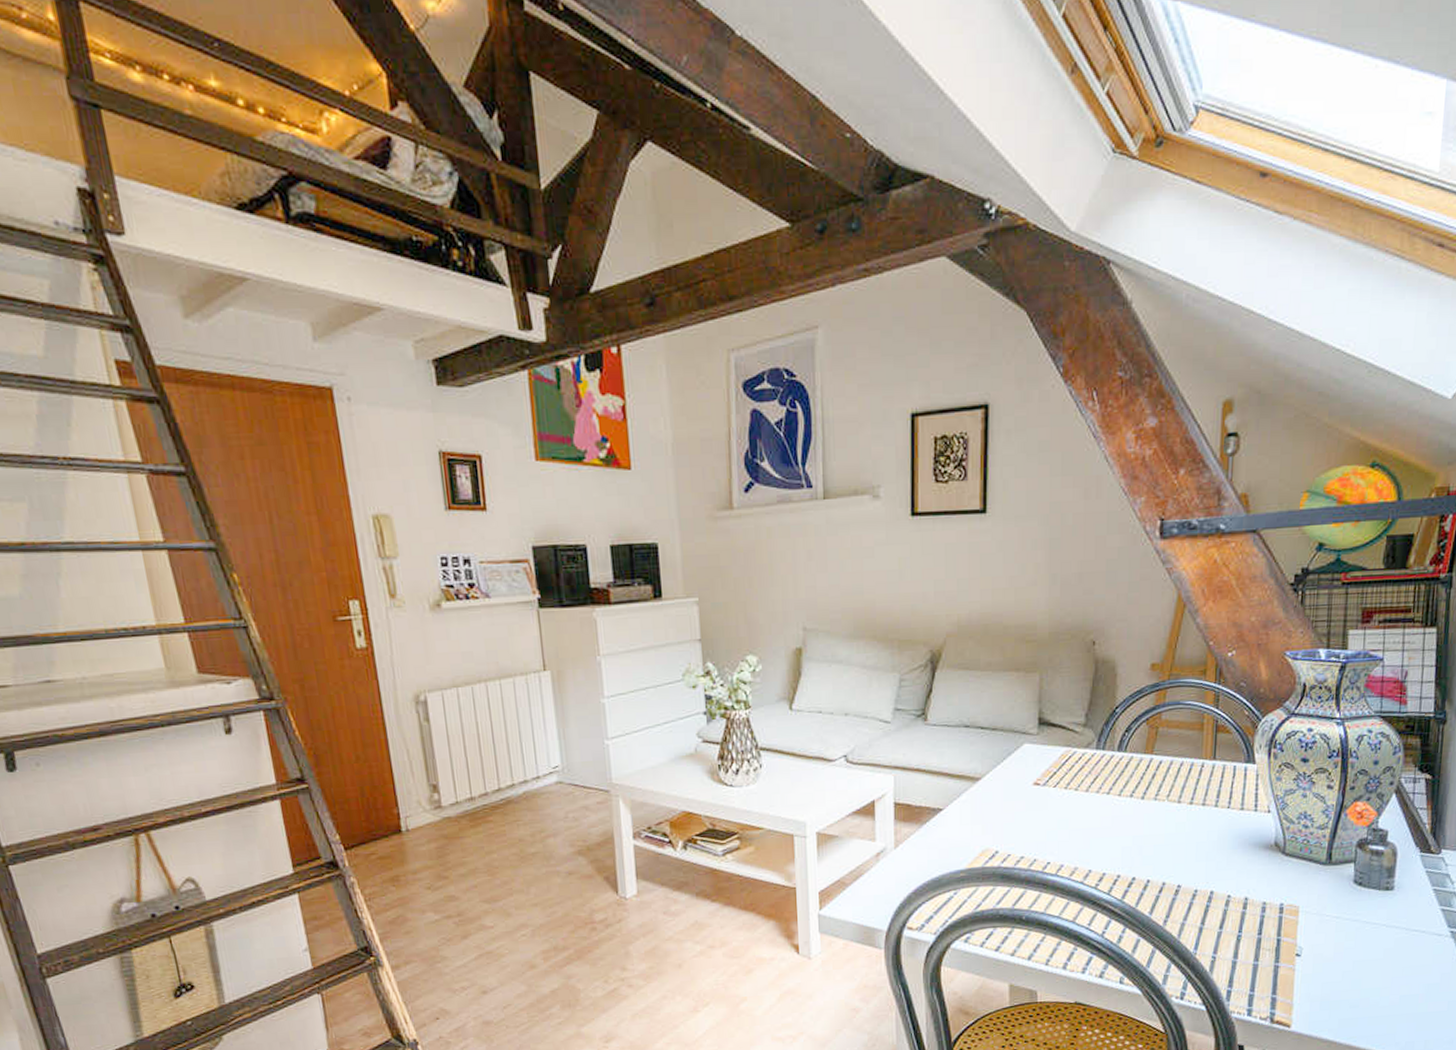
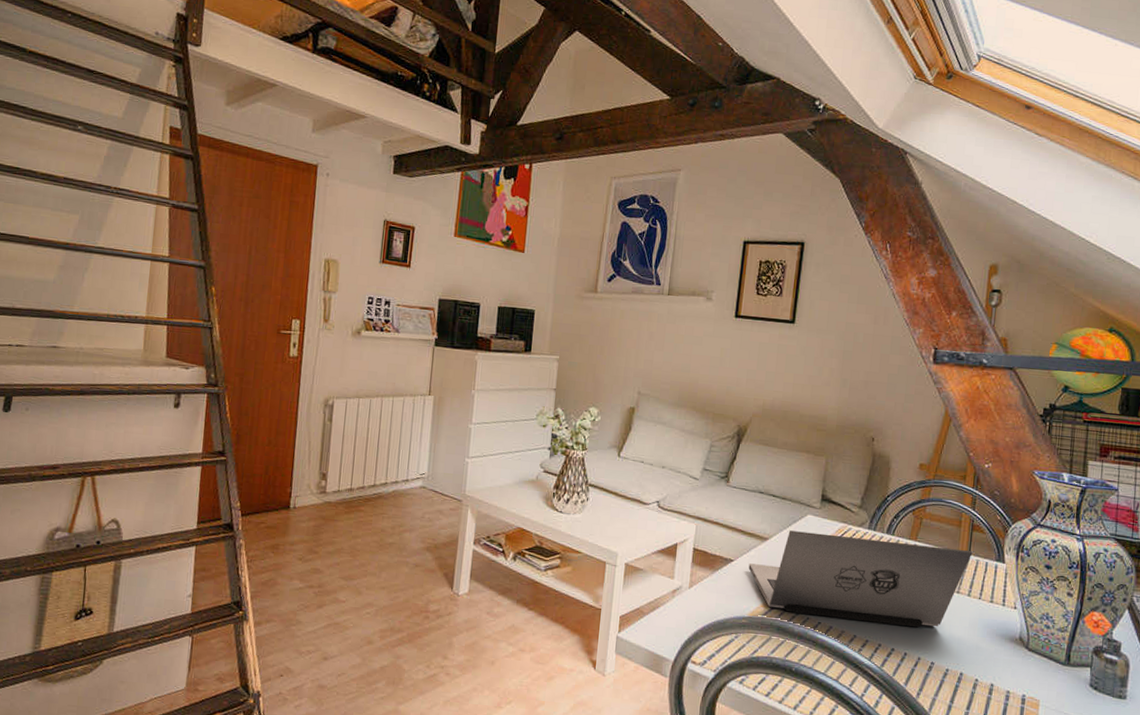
laptop: none [961,755,1218,857] -> present [748,530,973,628]

